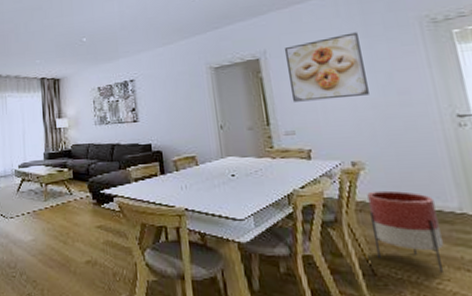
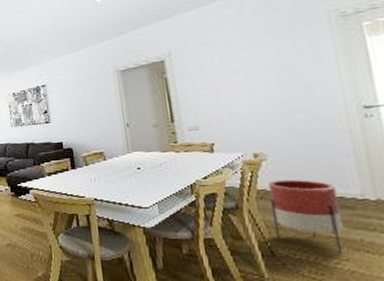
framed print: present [284,32,369,102] -> none [188,30,273,100]

